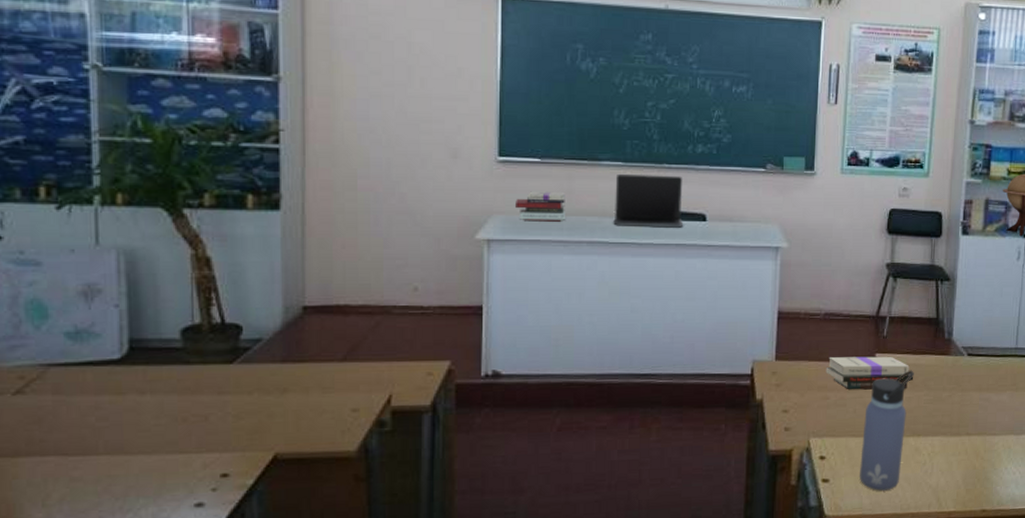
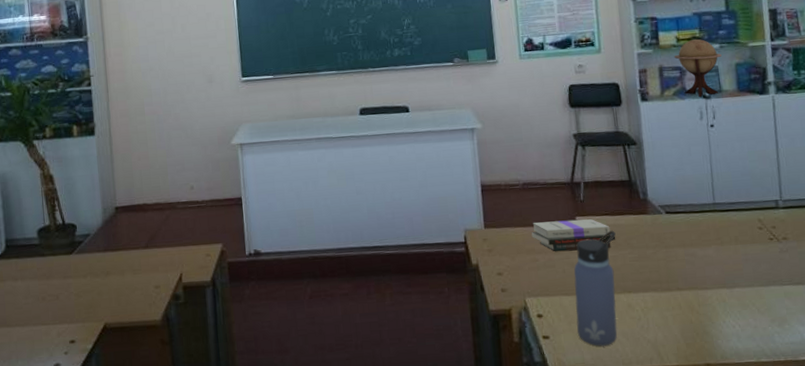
books: present [515,191,566,223] -> none [258,100,298,127]
laptop computer: present [613,174,683,228] -> none [332,77,390,124]

